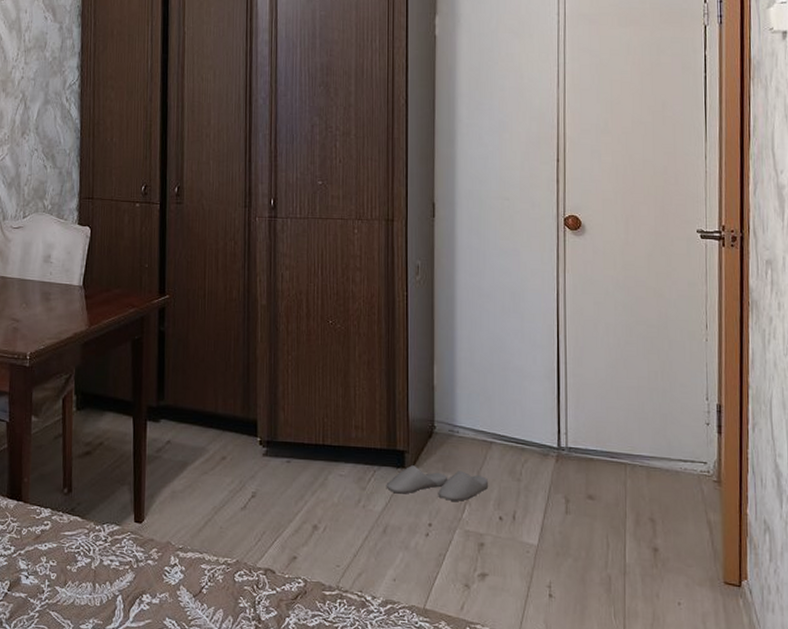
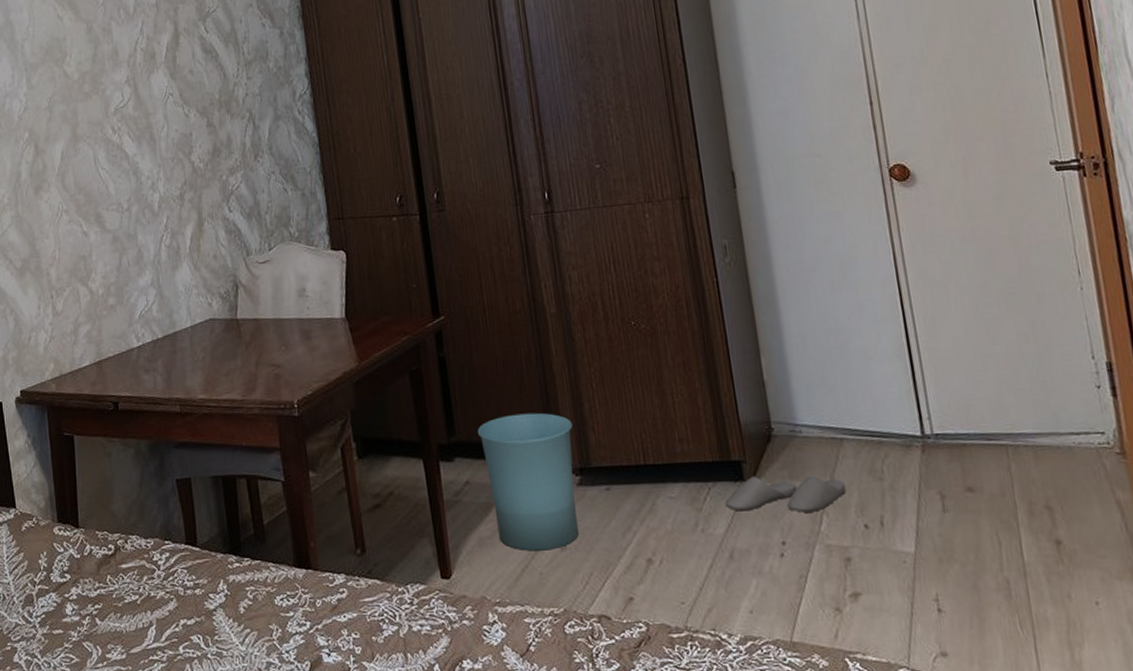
waste bin: none [183,388,266,509] -> present [477,412,579,551]

